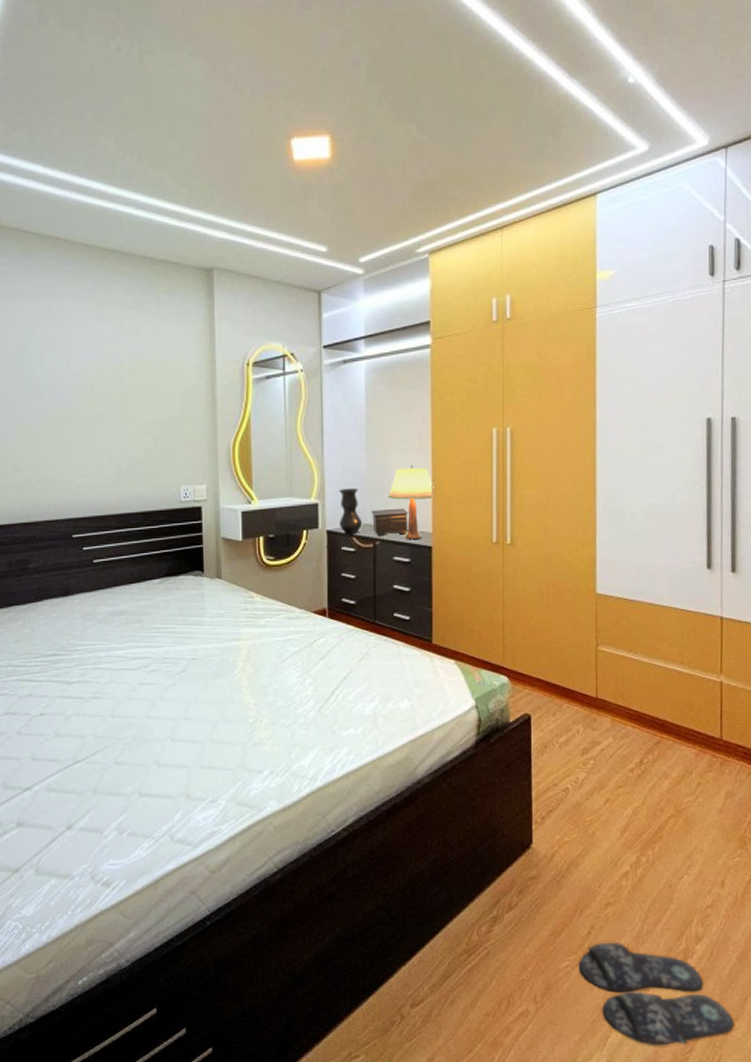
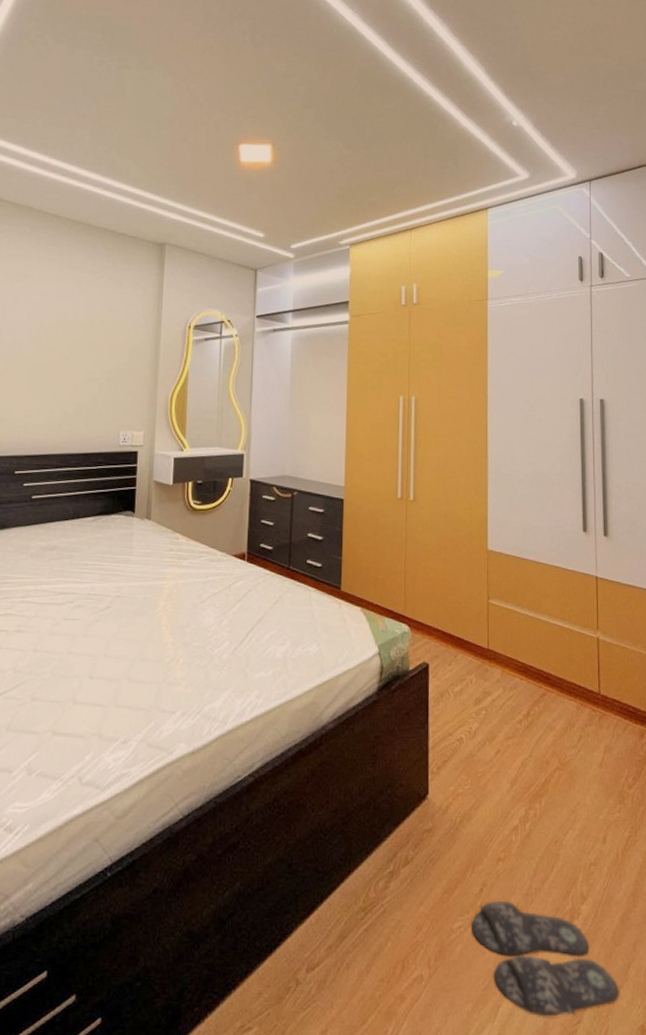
vase: present [339,487,363,535] -> none [262,441,283,485]
jewelry box: present [371,508,409,537] -> none [290,462,324,488]
table lamp: present [388,465,434,540] -> none [306,424,348,492]

